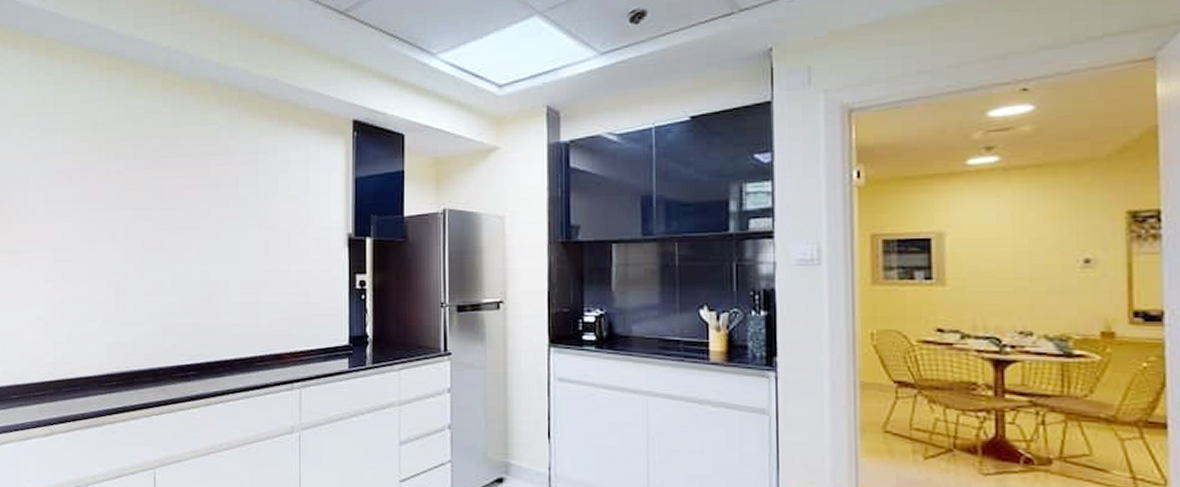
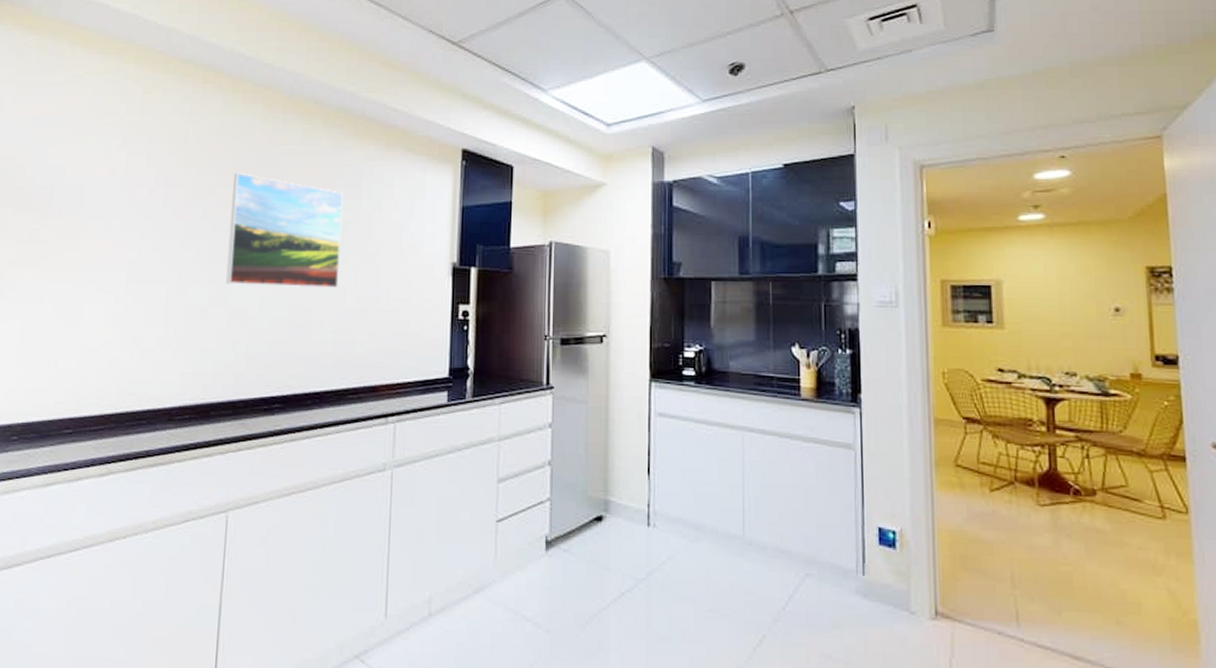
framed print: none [140,154,243,263] -> present [226,172,343,289]

